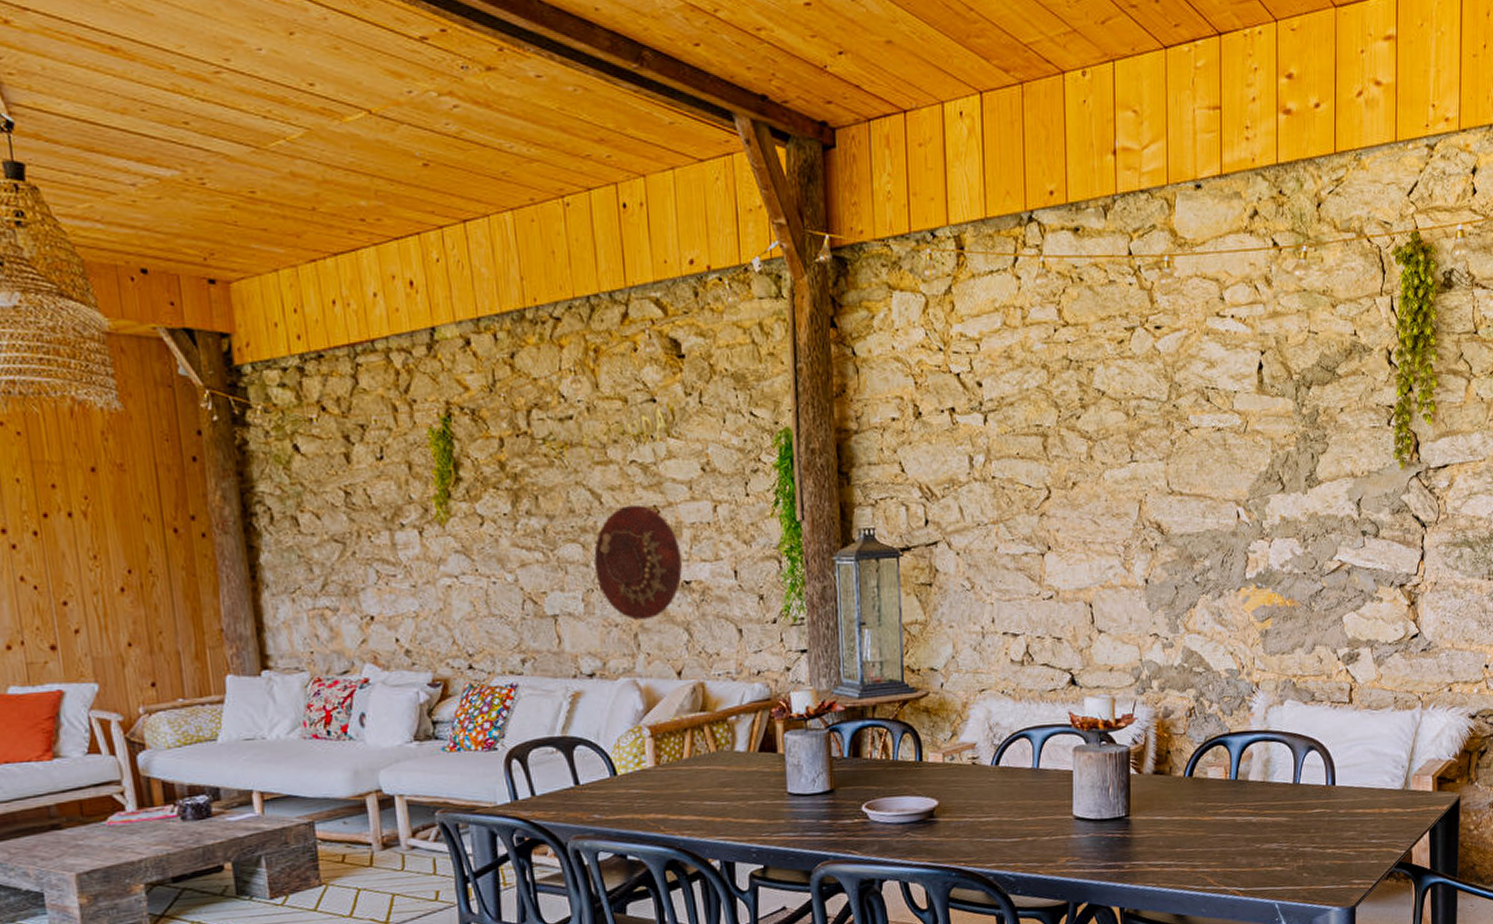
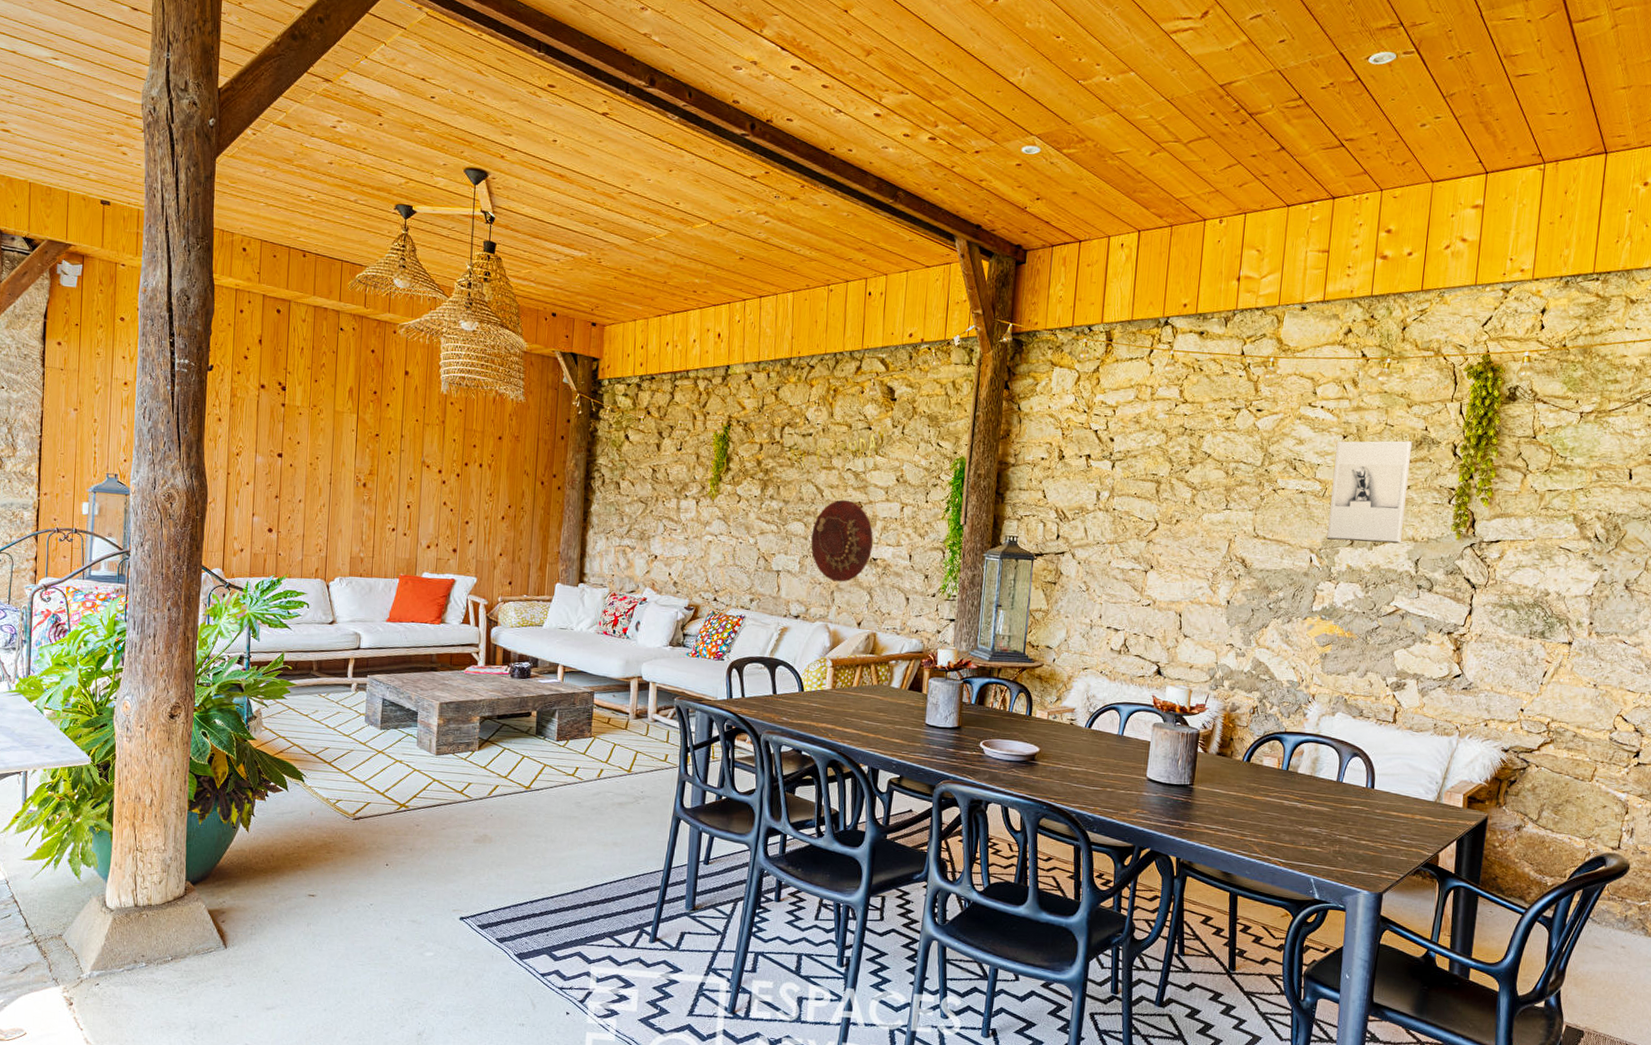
wall sculpture: none [1253,350,1341,488] -> present [1326,440,1413,544]

